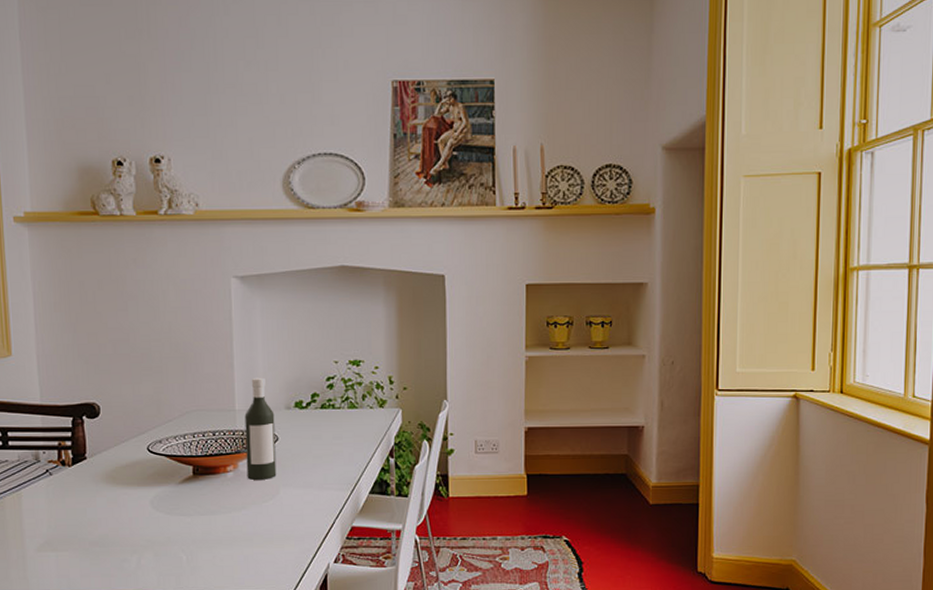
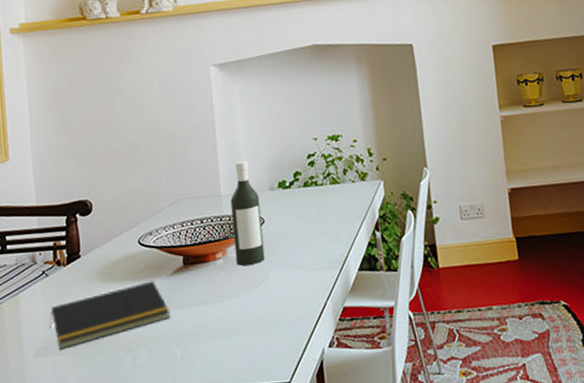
notepad: none [52,488,178,546] -> present [49,281,170,349]

